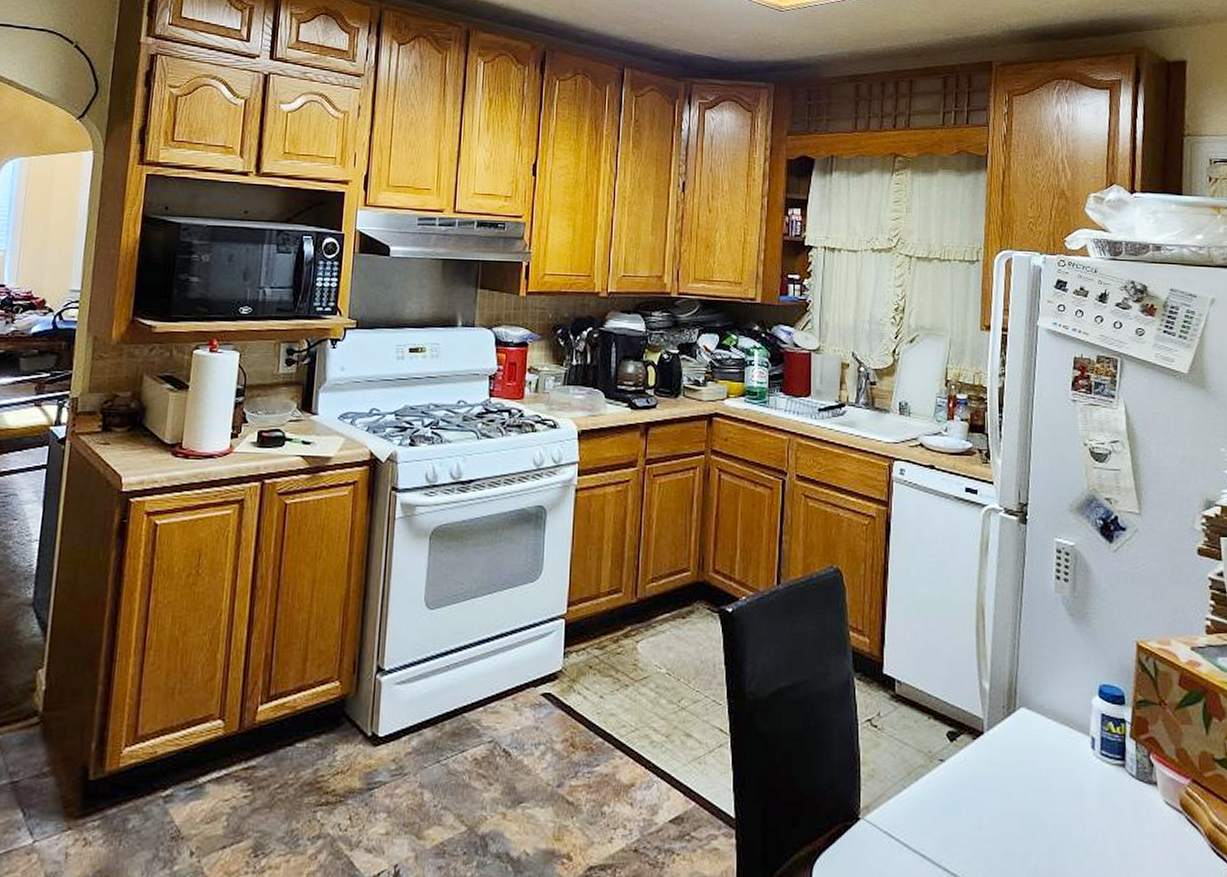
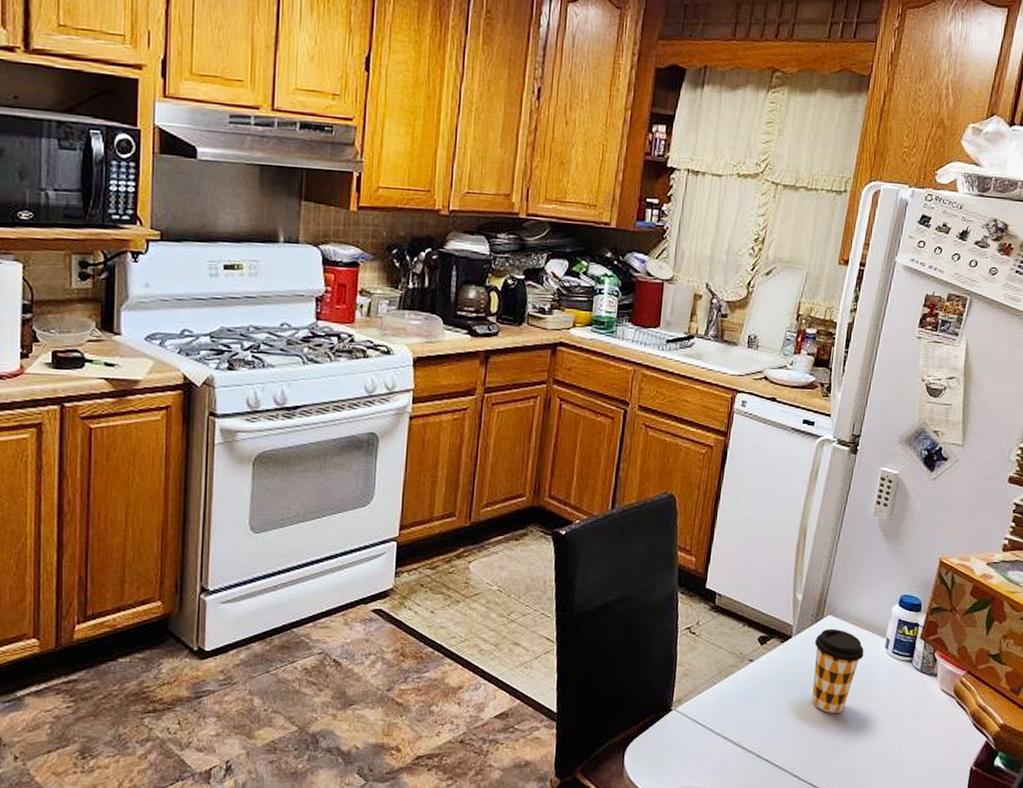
coffee cup: none [1009,723,1068,828] -> present [811,628,865,713]

